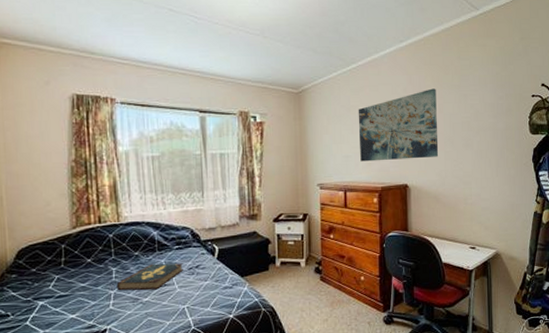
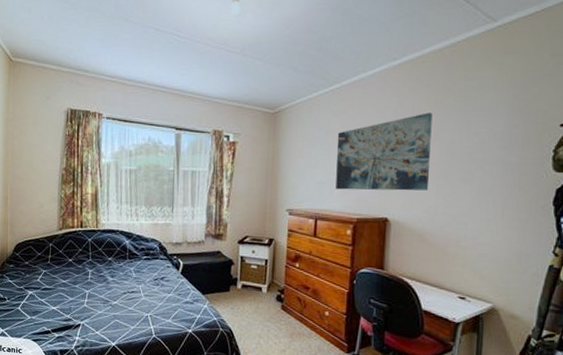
book: present [116,263,183,291] -> none [91,270,150,295]

